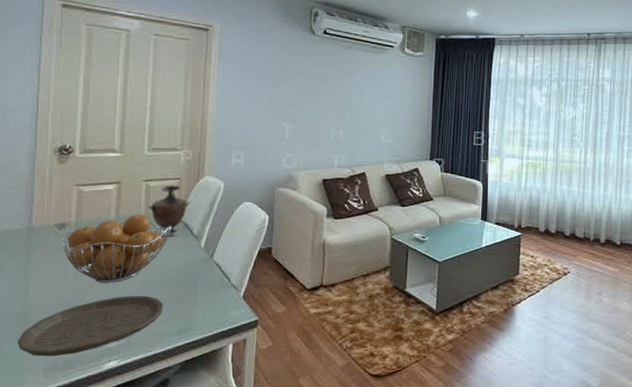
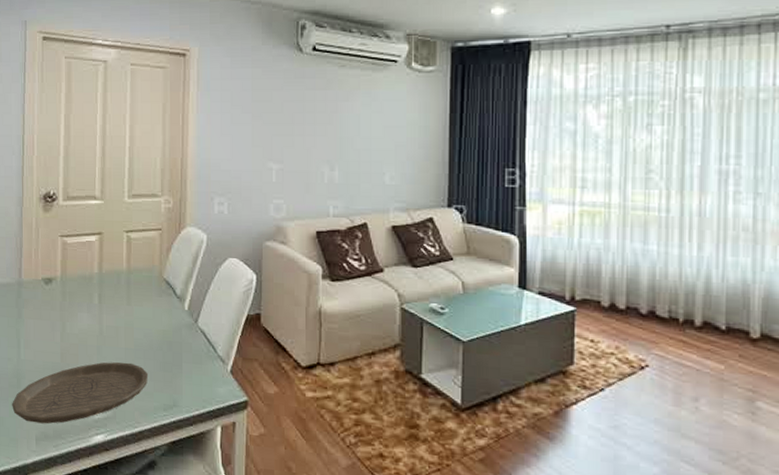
fruit basket: present [62,214,171,283] -> none [49,270,154,347]
vase: present [148,185,191,237] -> none [129,237,173,297]

